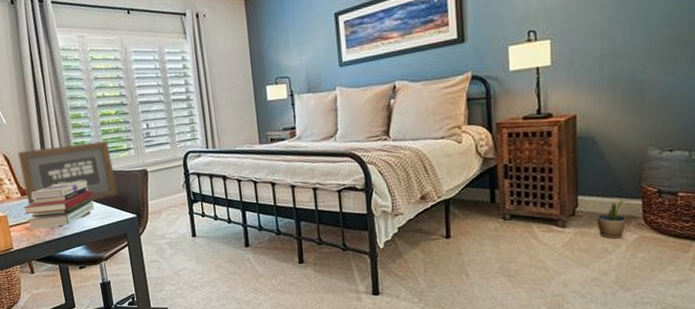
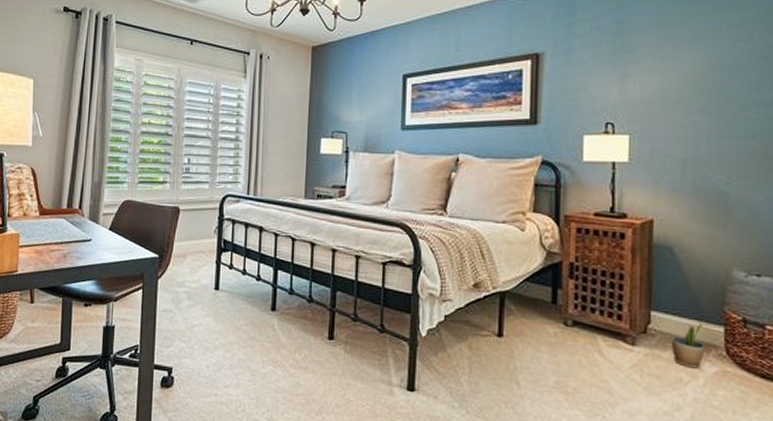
picture frame: present [17,141,118,205] -> none [44,167,145,233]
books: present [23,181,94,230] -> none [39,207,118,257]

